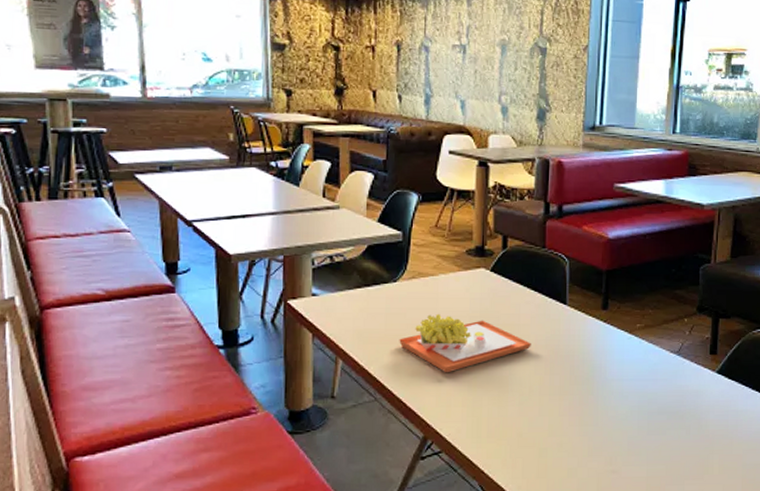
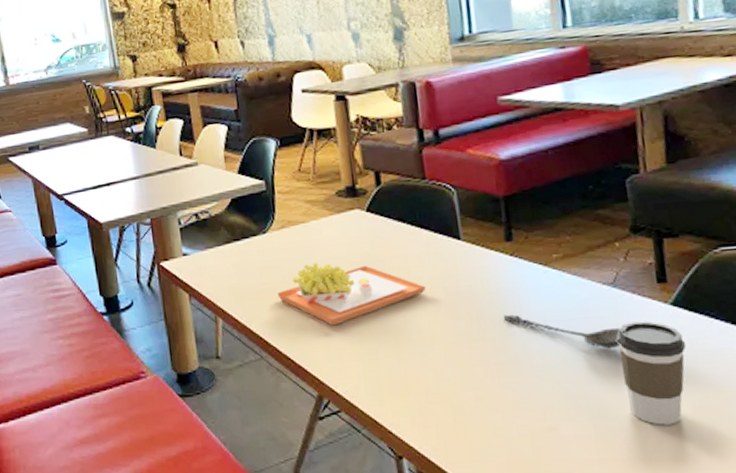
spoon: none [591,373,678,406] -> present [503,314,621,349]
coffee cup: none [674,385,722,470] -> present [617,321,686,425]

